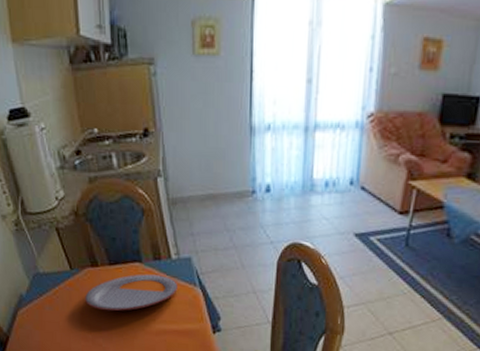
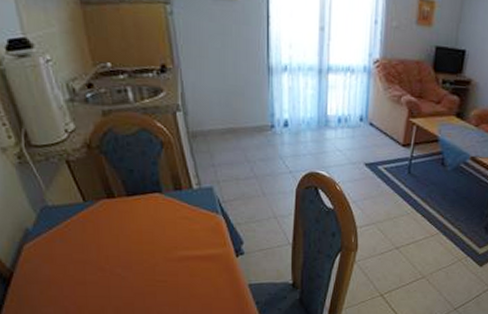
plate: present [85,274,178,312] -> none [101,204,200,241]

